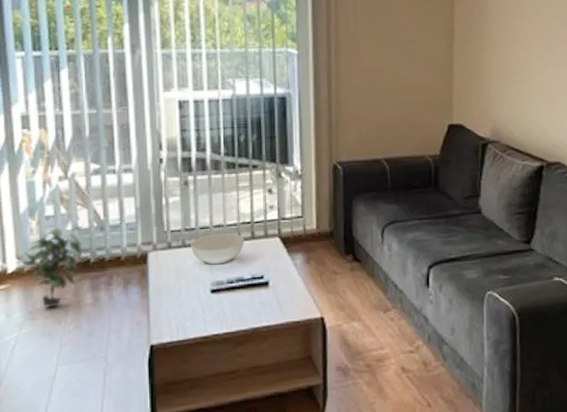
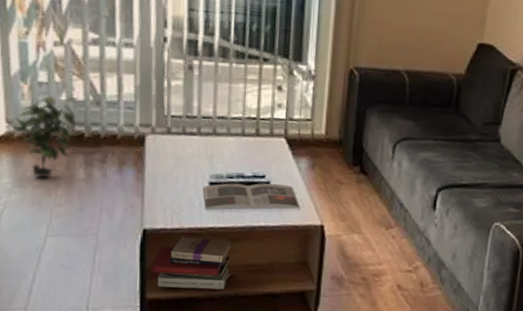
books: none [159,345,238,402] -> present [150,236,231,291]
bowl: present [190,233,244,265] -> none [191,125,248,158]
magazine: none [205,282,300,318] -> present [202,183,300,211]

